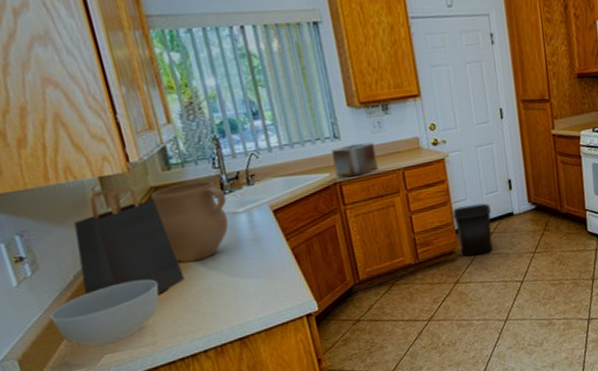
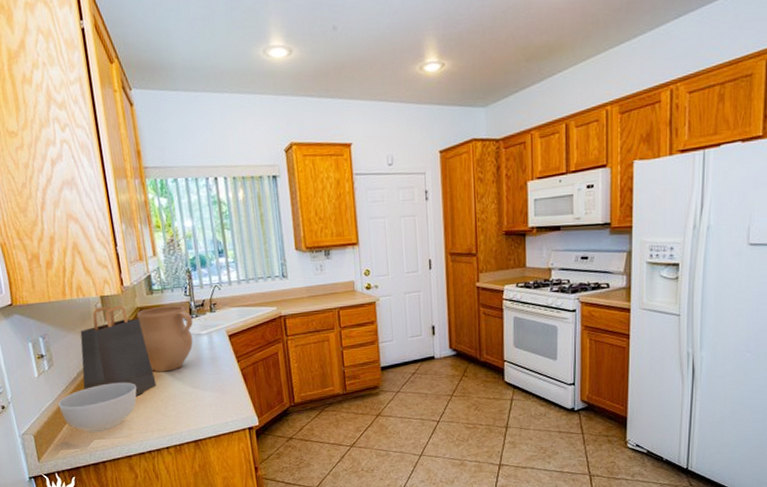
toaster: present [331,142,378,178] -> none [279,282,317,312]
waste bin: present [452,203,493,257] -> none [379,345,415,393]

